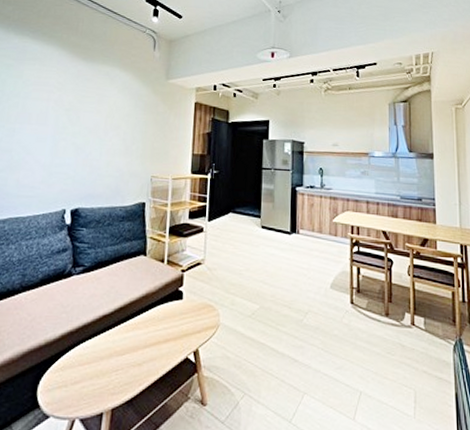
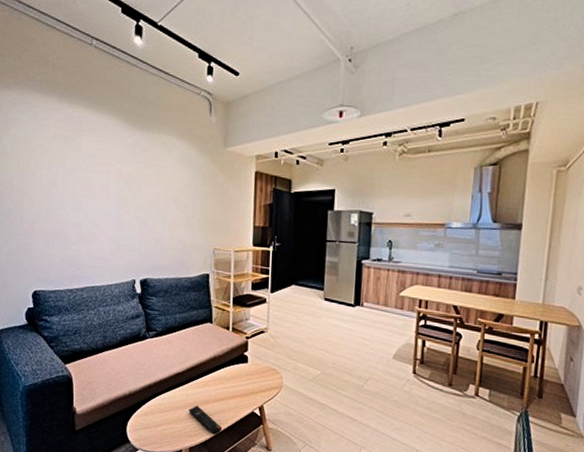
remote control: none [114,354,152,390] -> present [188,405,223,435]

